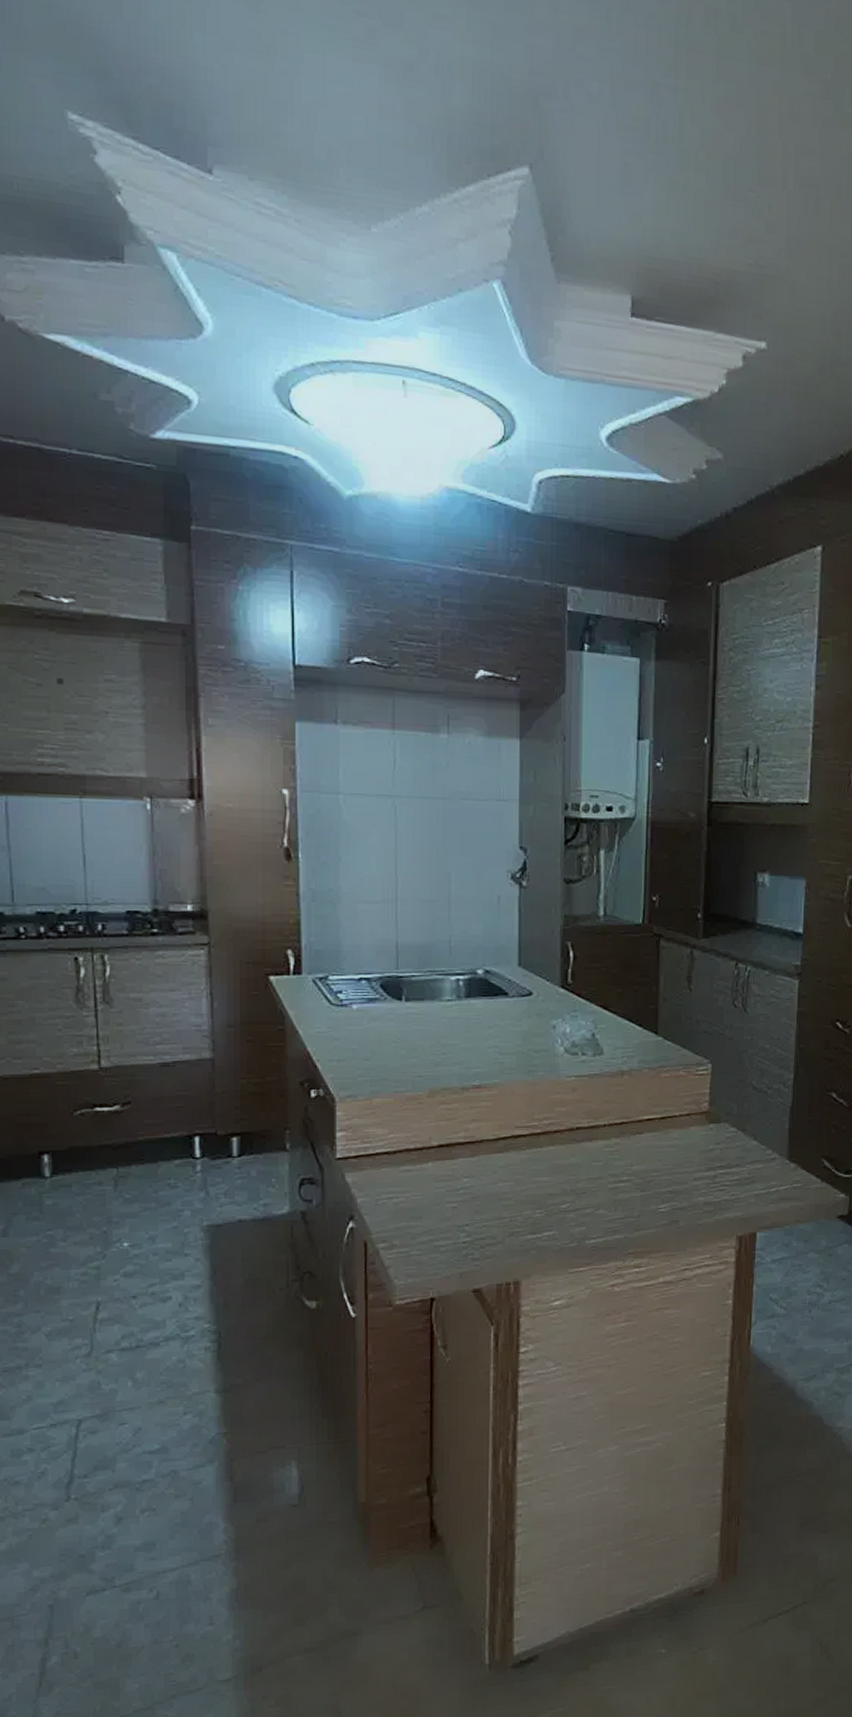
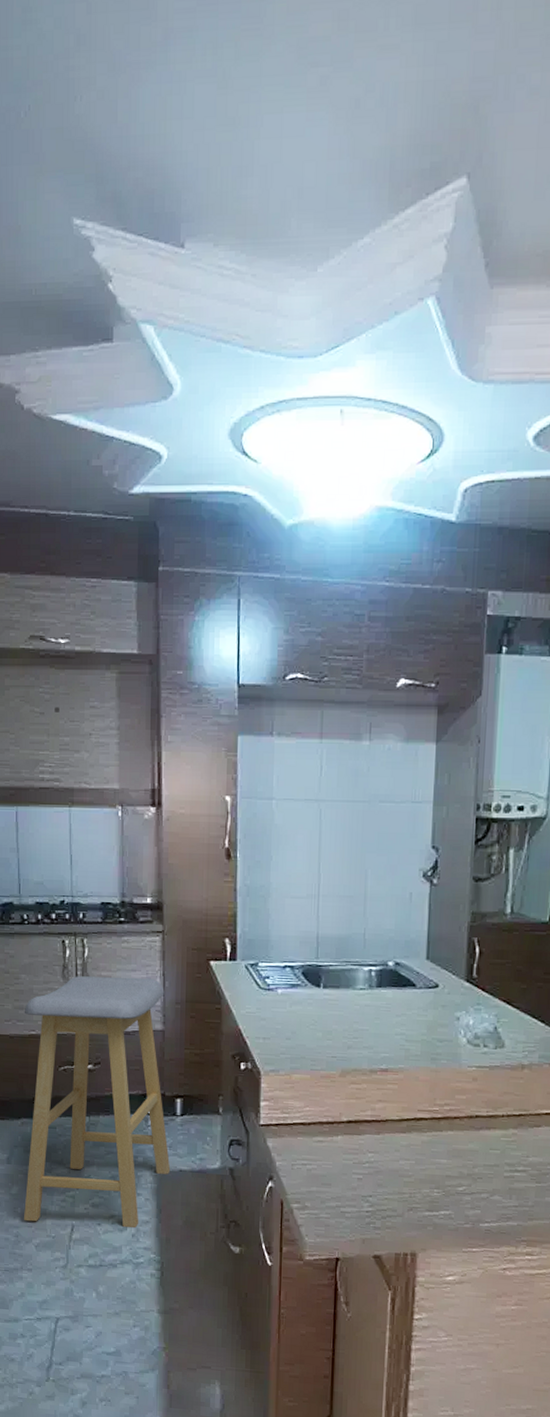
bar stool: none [22,998,227,1306] -> present [23,976,171,1228]

